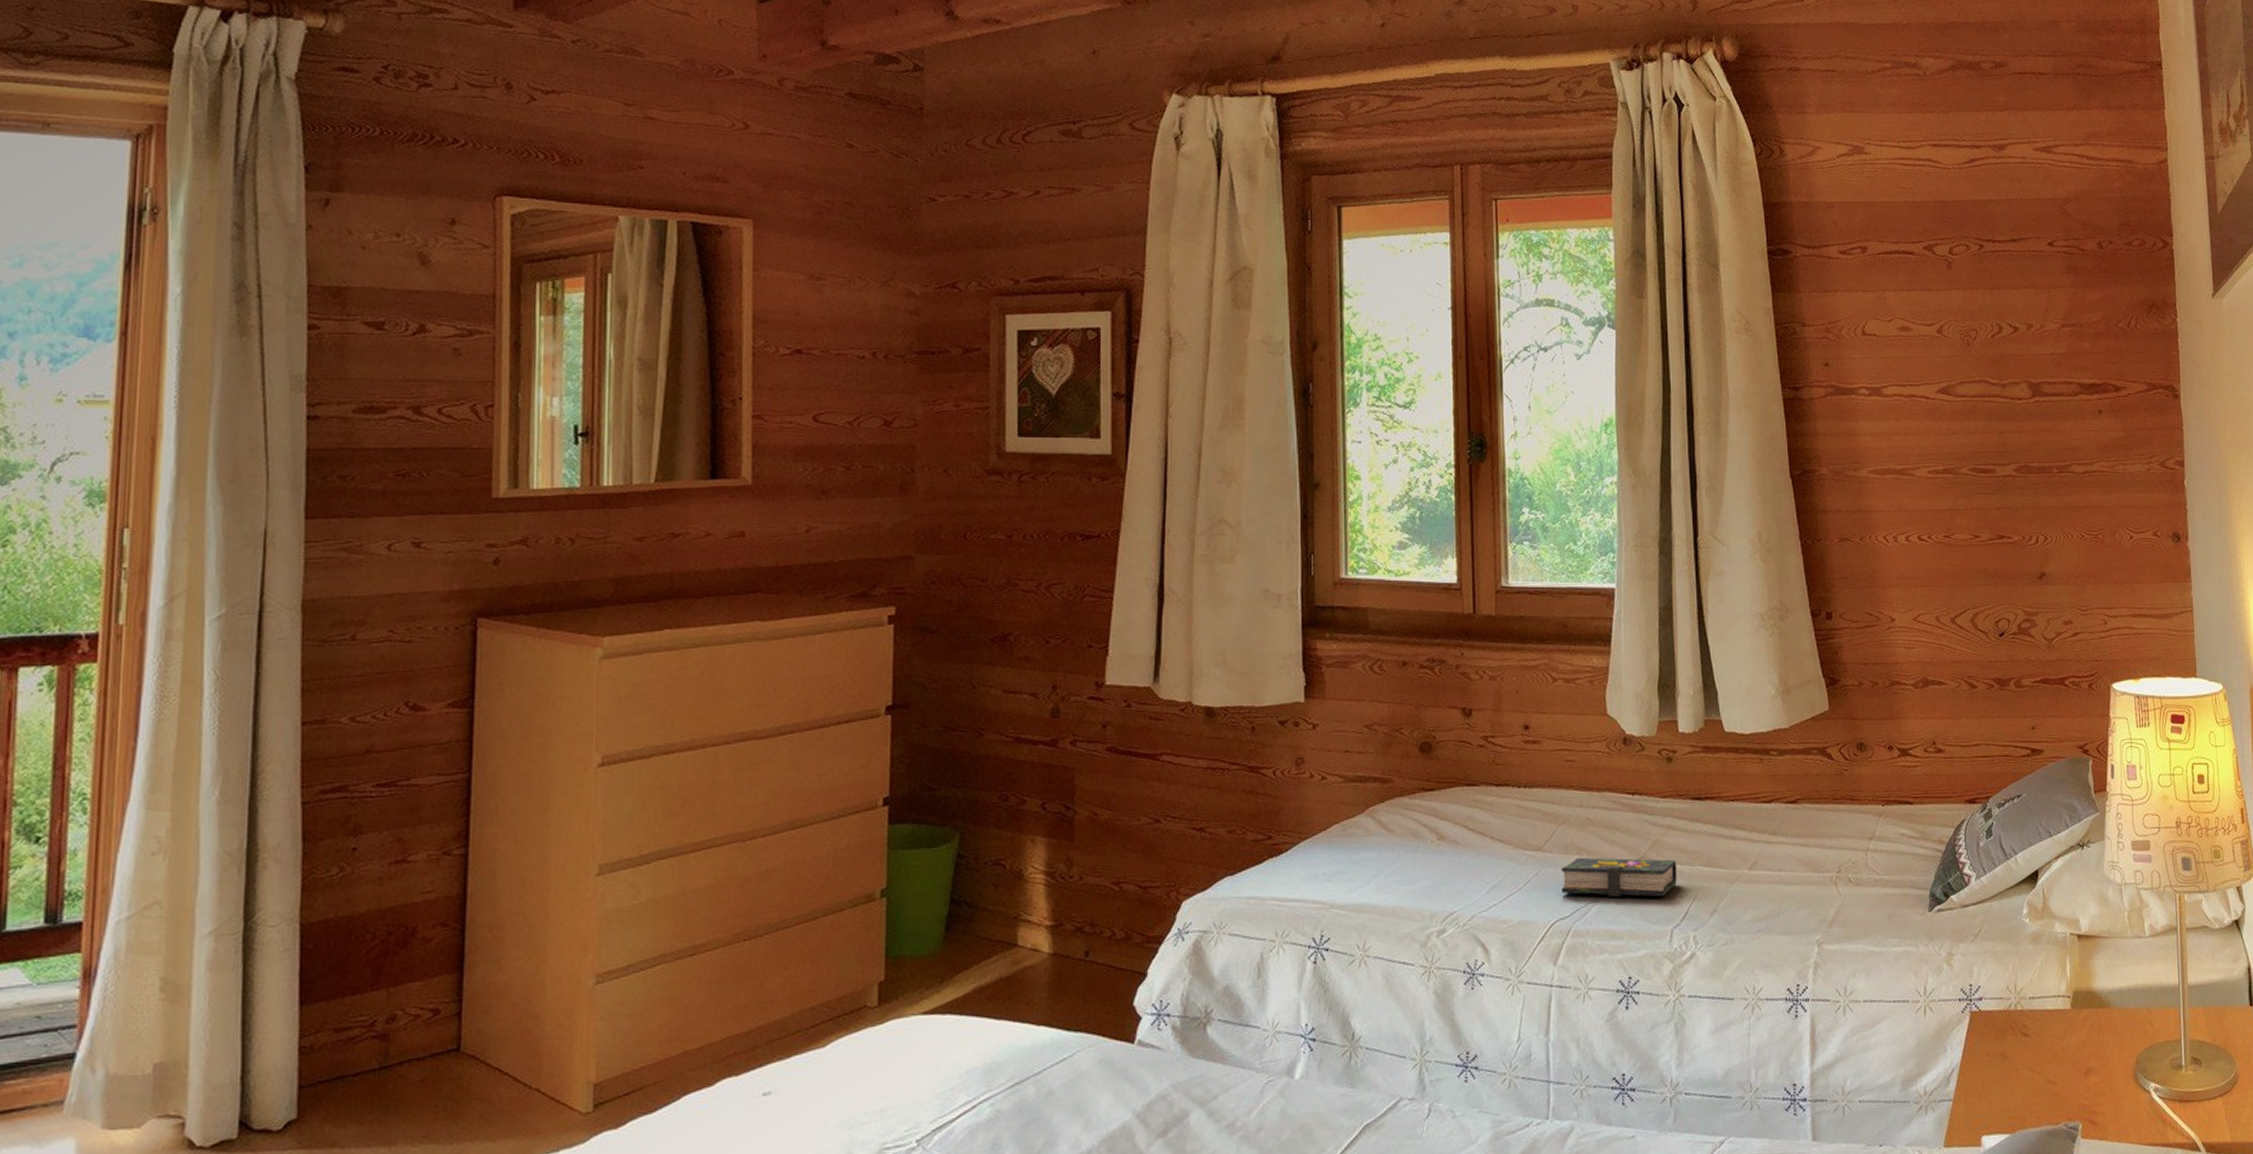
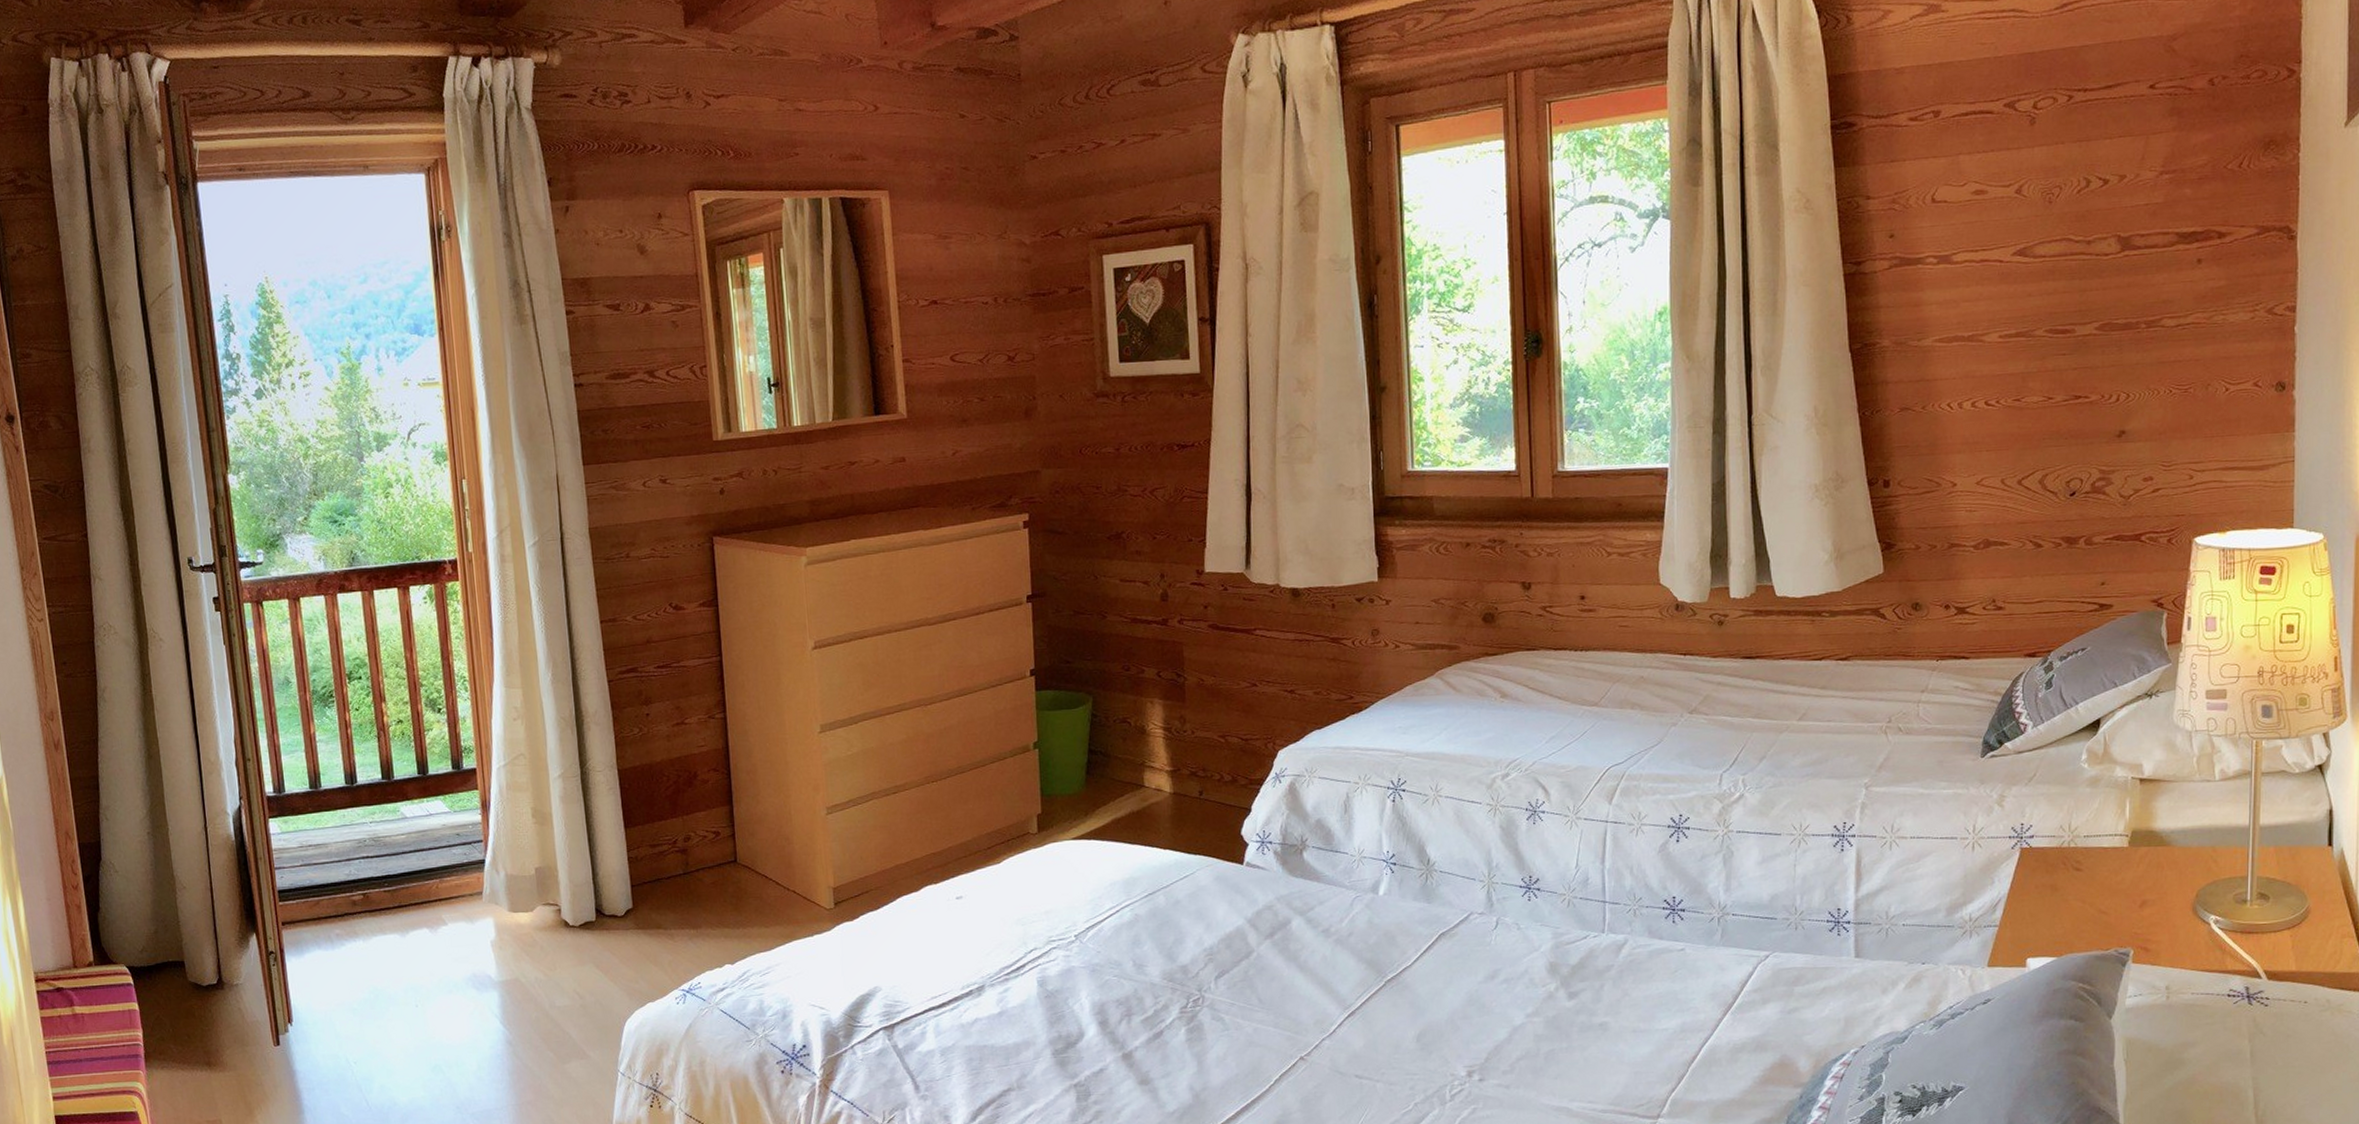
book: present [1561,857,1677,897] -> none [1616,711,1727,746]

